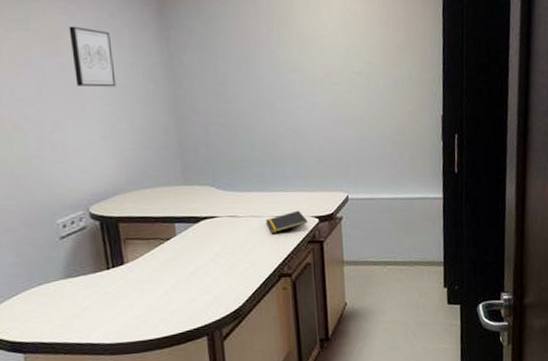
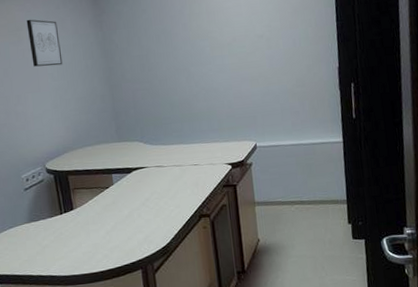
notepad: present [266,210,308,233] -> none [186,159,222,180]

